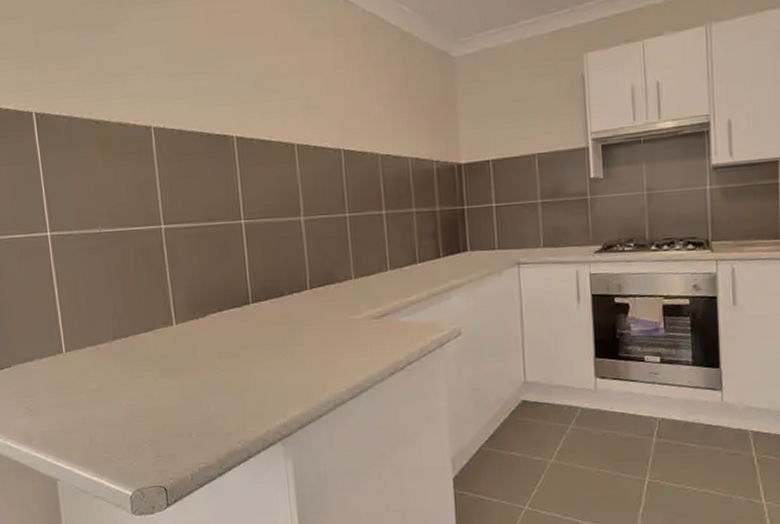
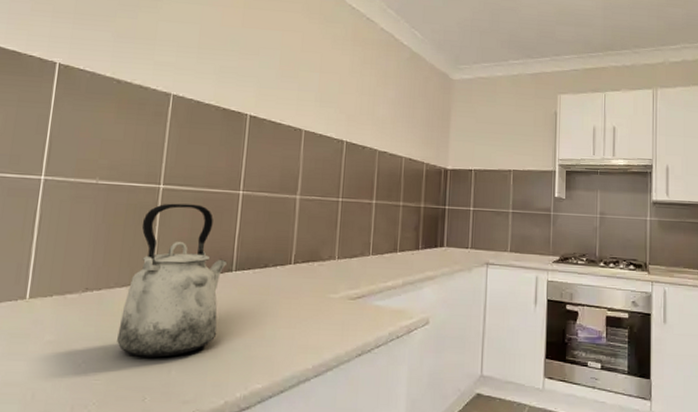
kettle: none [152,240,247,396] -> present [117,203,228,358]

